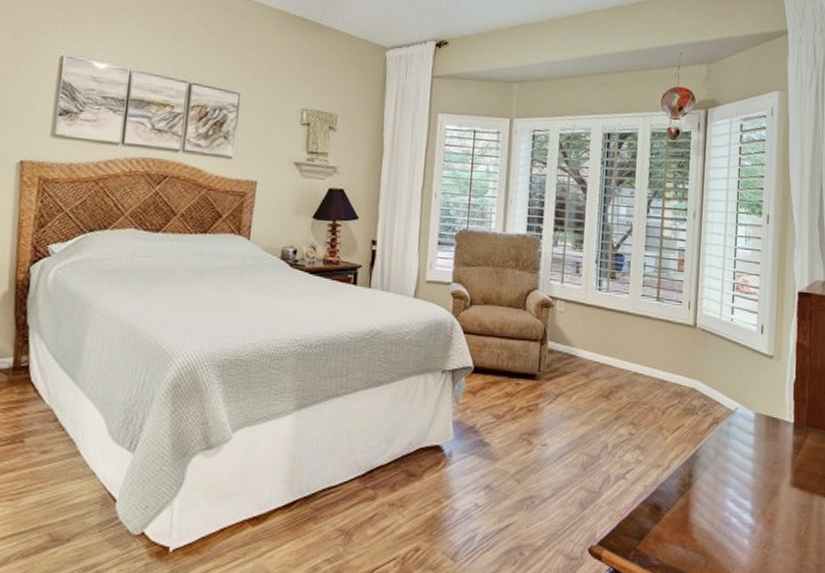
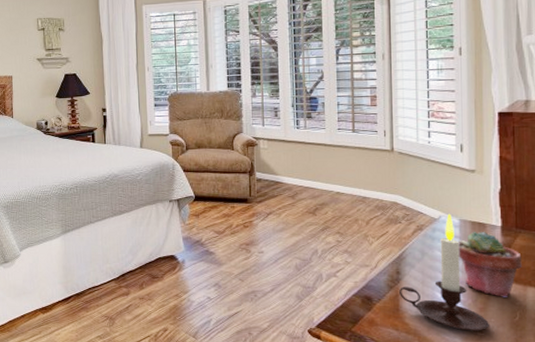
candle: none [690,405,777,548] -> present [399,213,491,331]
potted succulent: none [751,427,810,509] -> present [458,231,522,298]

